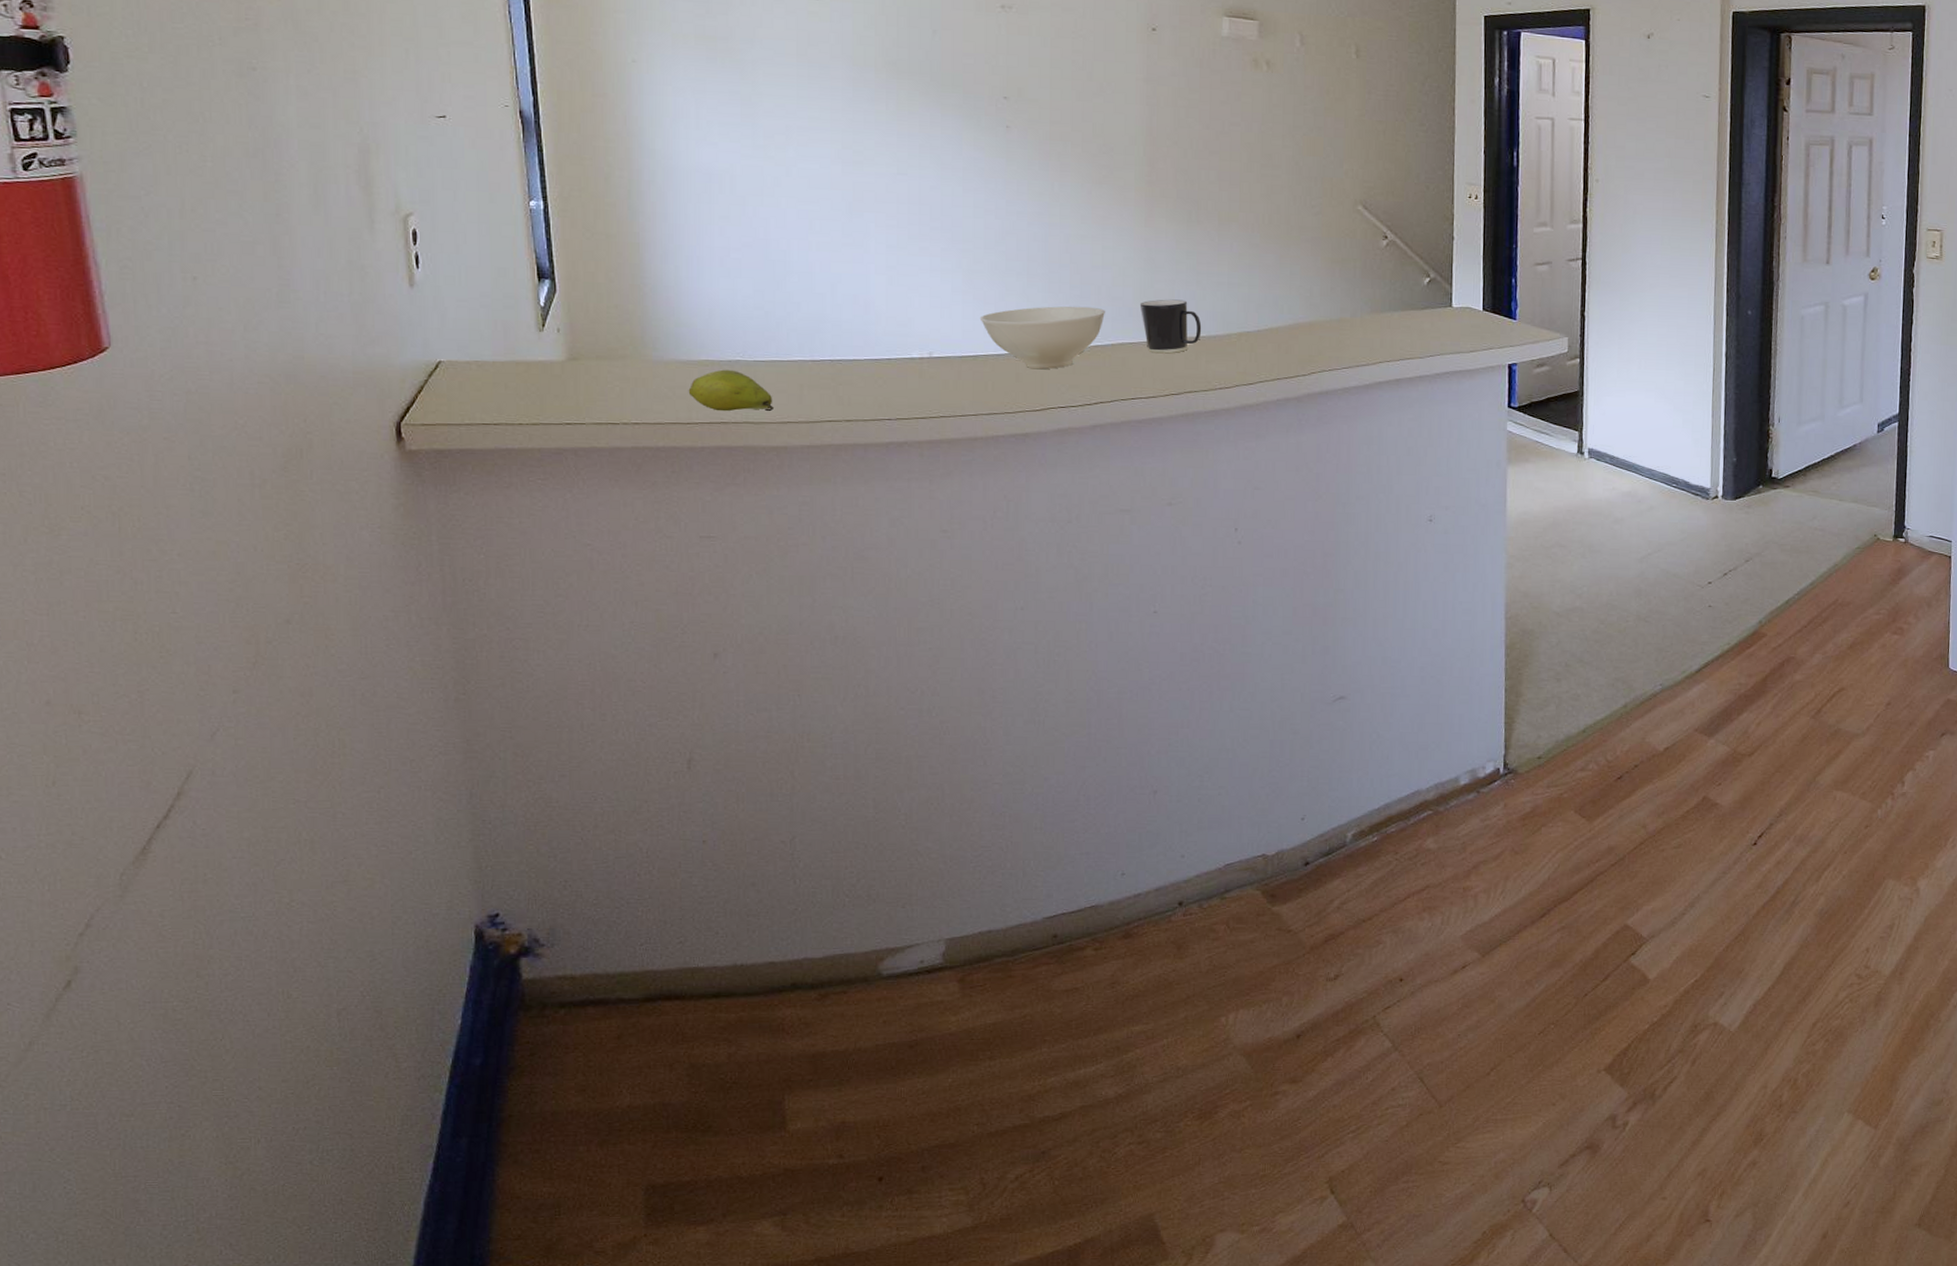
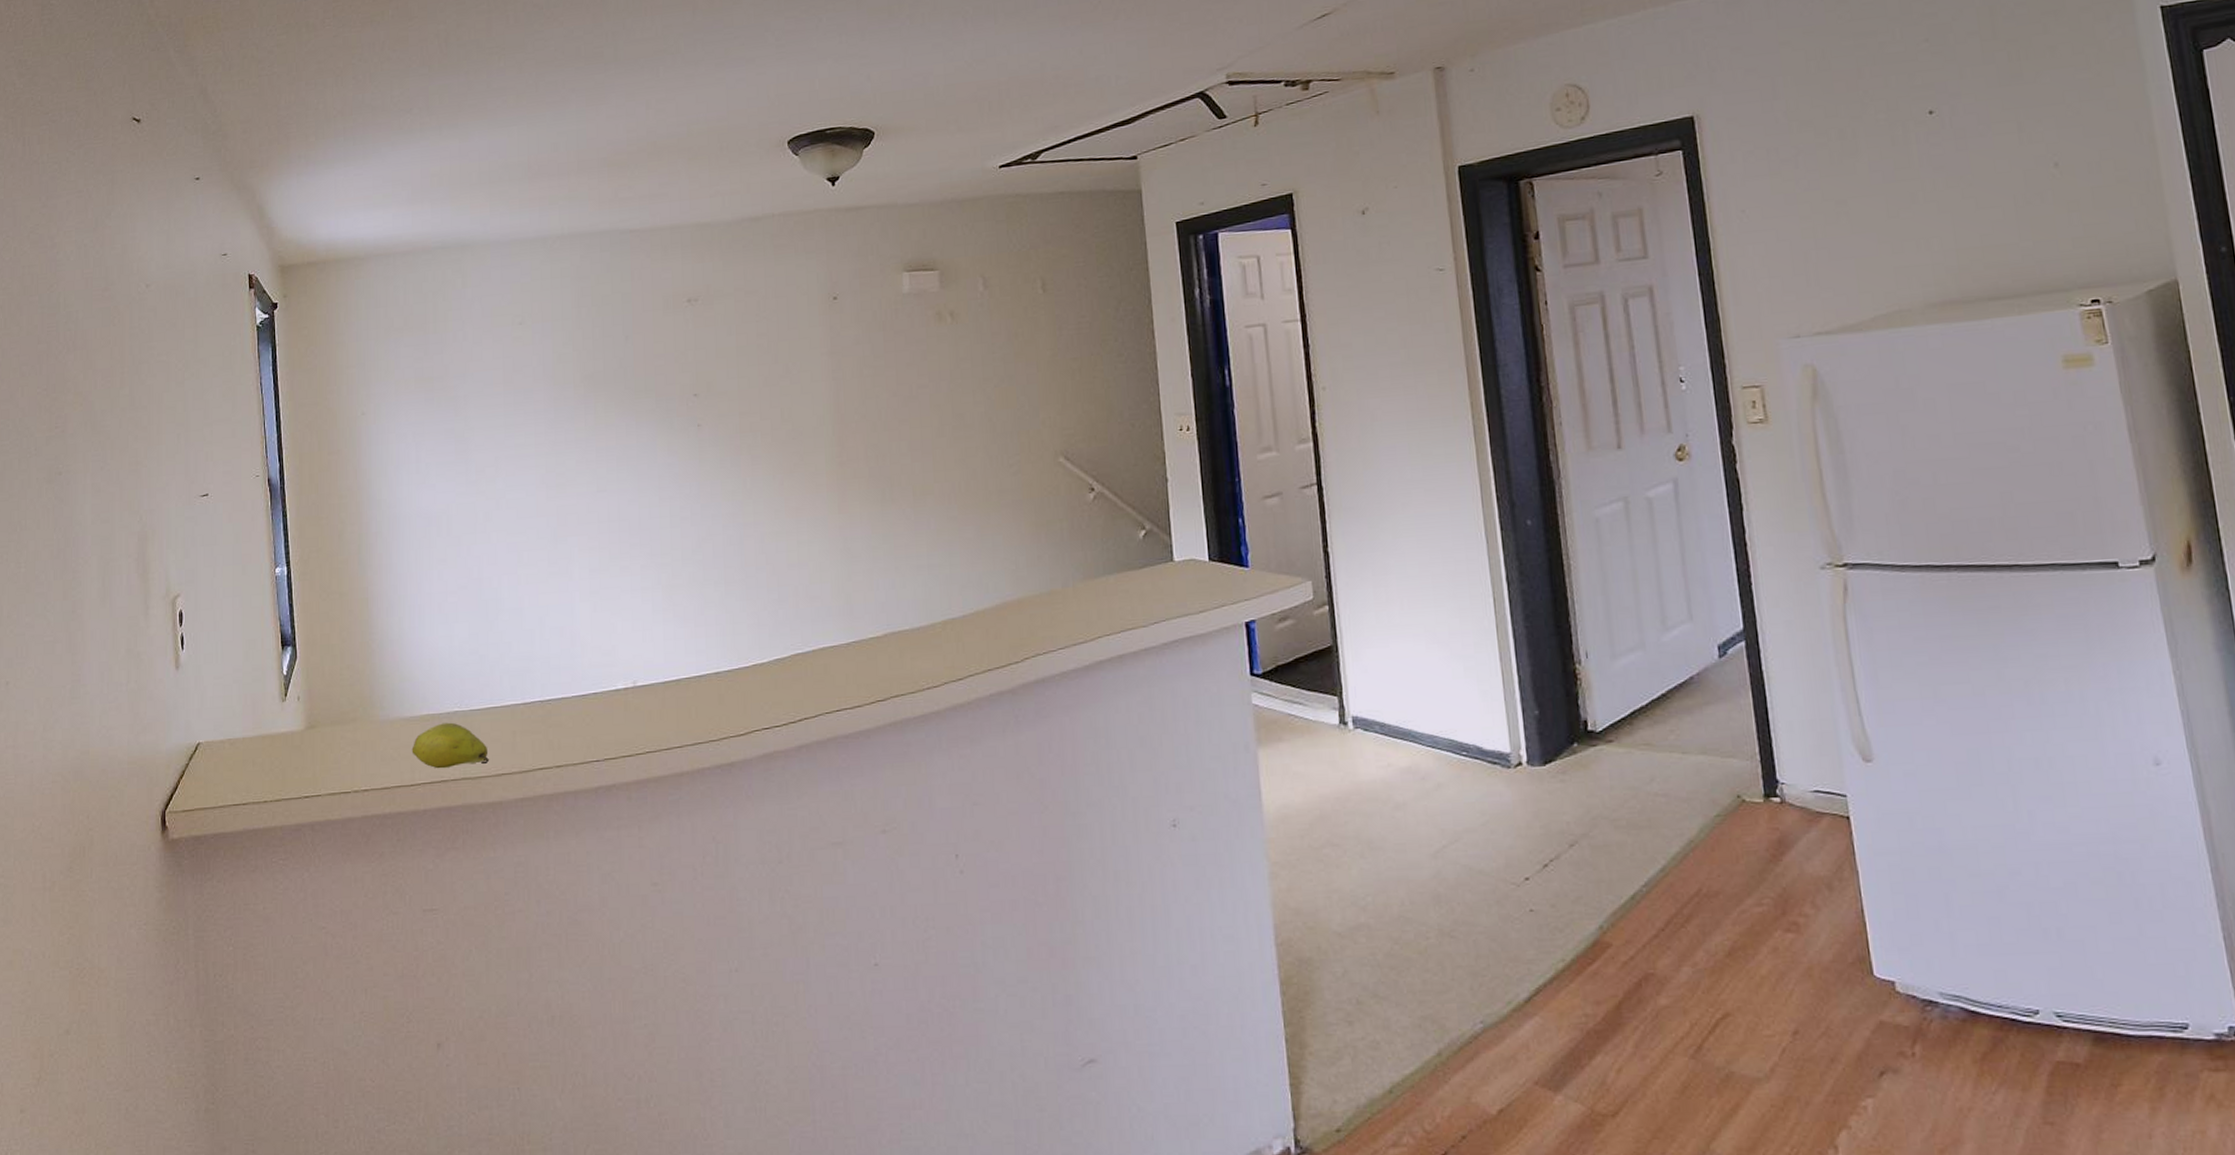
bowl: present [979,306,1106,370] -> none [680,610,805,689]
mug: present [1139,299,1202,354] -> none [838,590,904,656]

